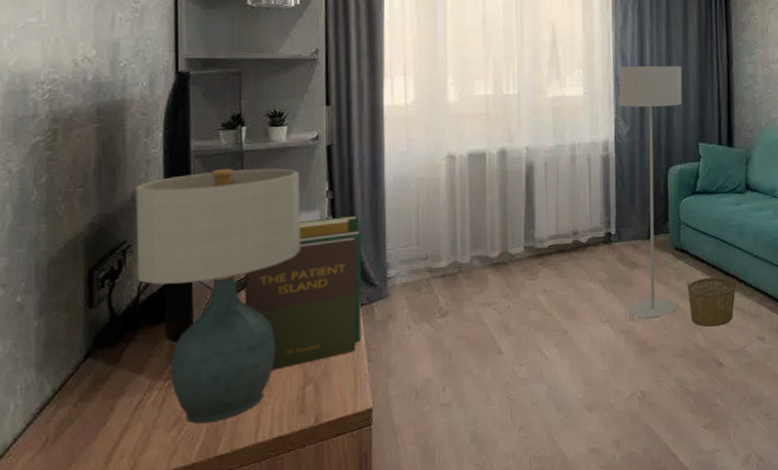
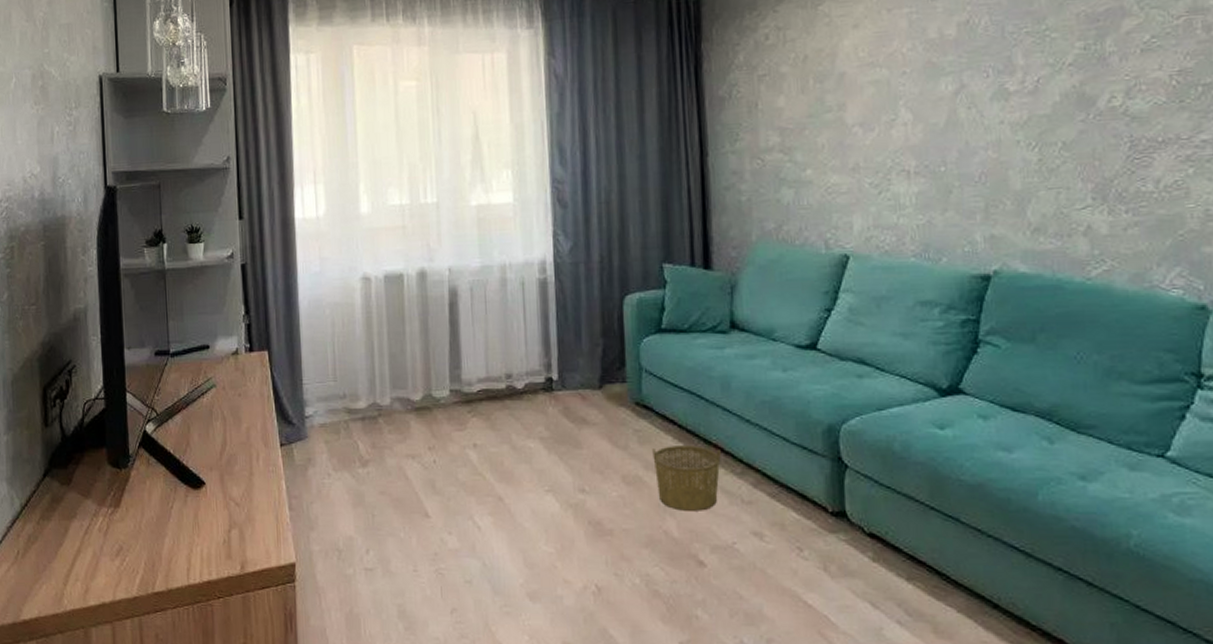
table lamp: present [135,168,301,424] -> none [76,288,221,557]
books: present [245,215,362,370] -> none [171,343,282,508]
floor lamp: present [618,65,682,319] -> none [556,160,640,493]

